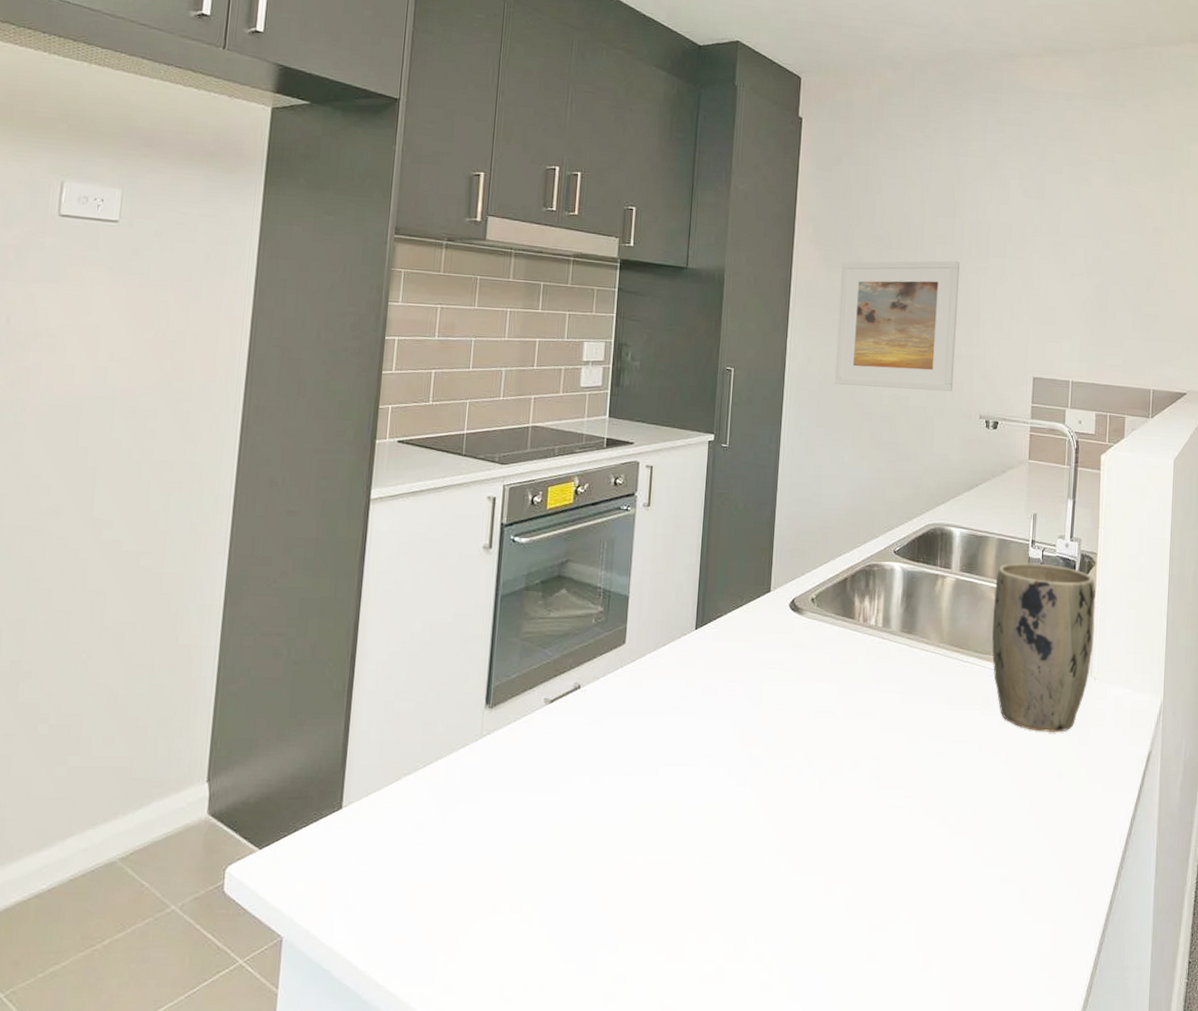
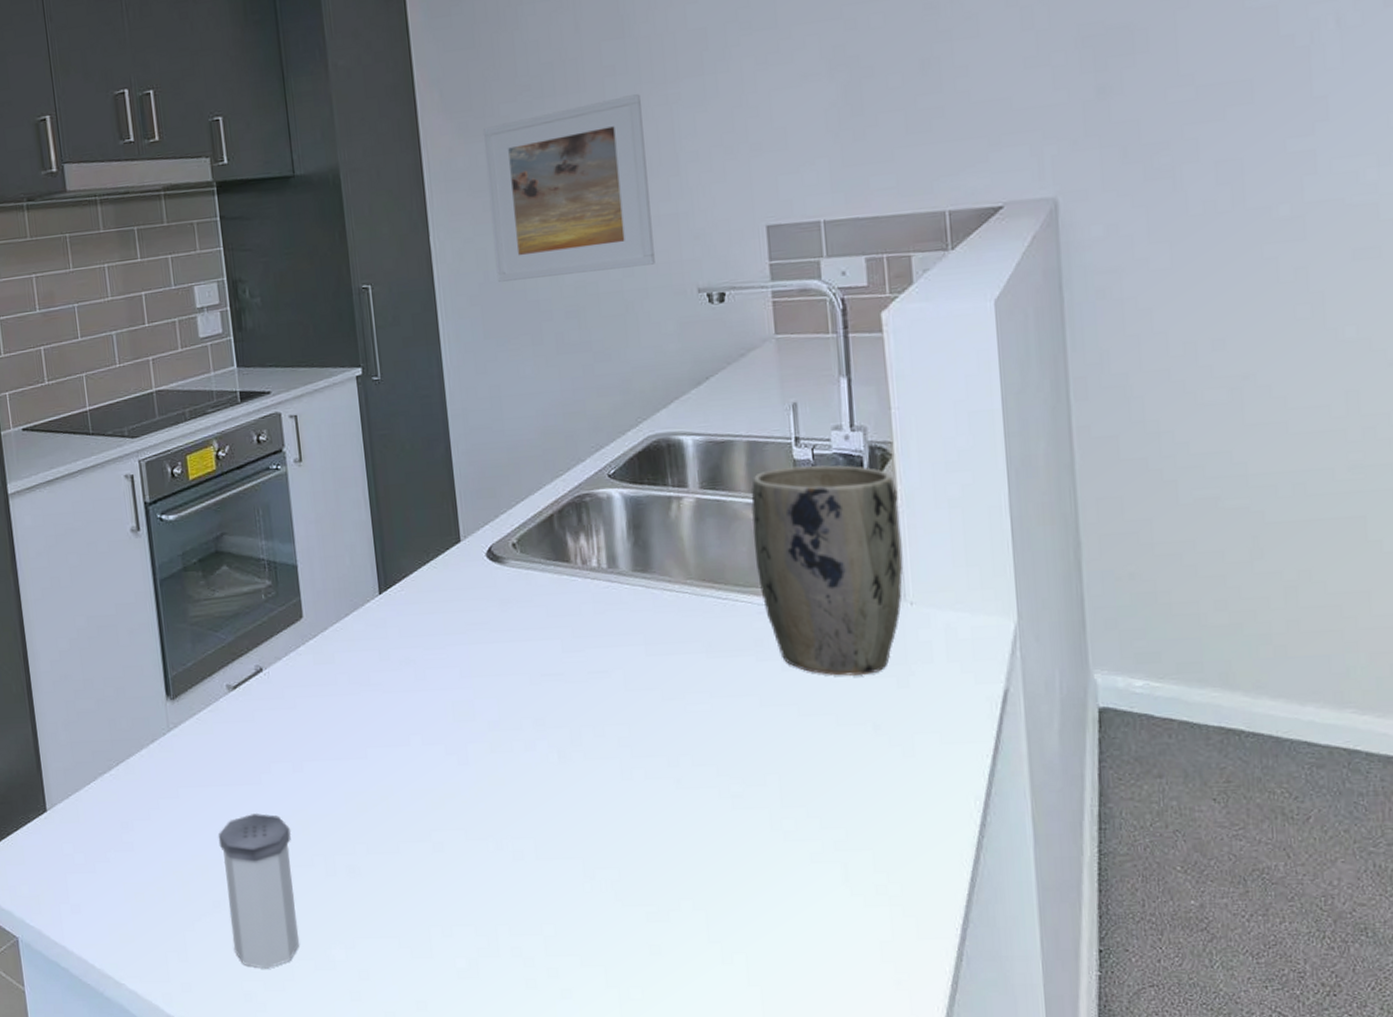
salt shaker: none [503,821,578,972] -> present [218,814,299,969]

